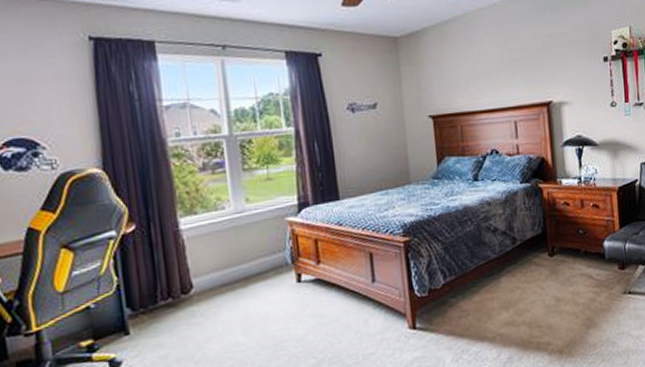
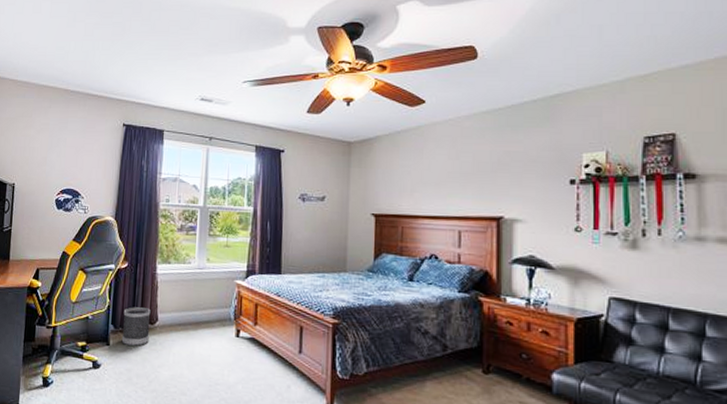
wastebasket: none [141,275,186,329] -> present [121,307,151,346]

